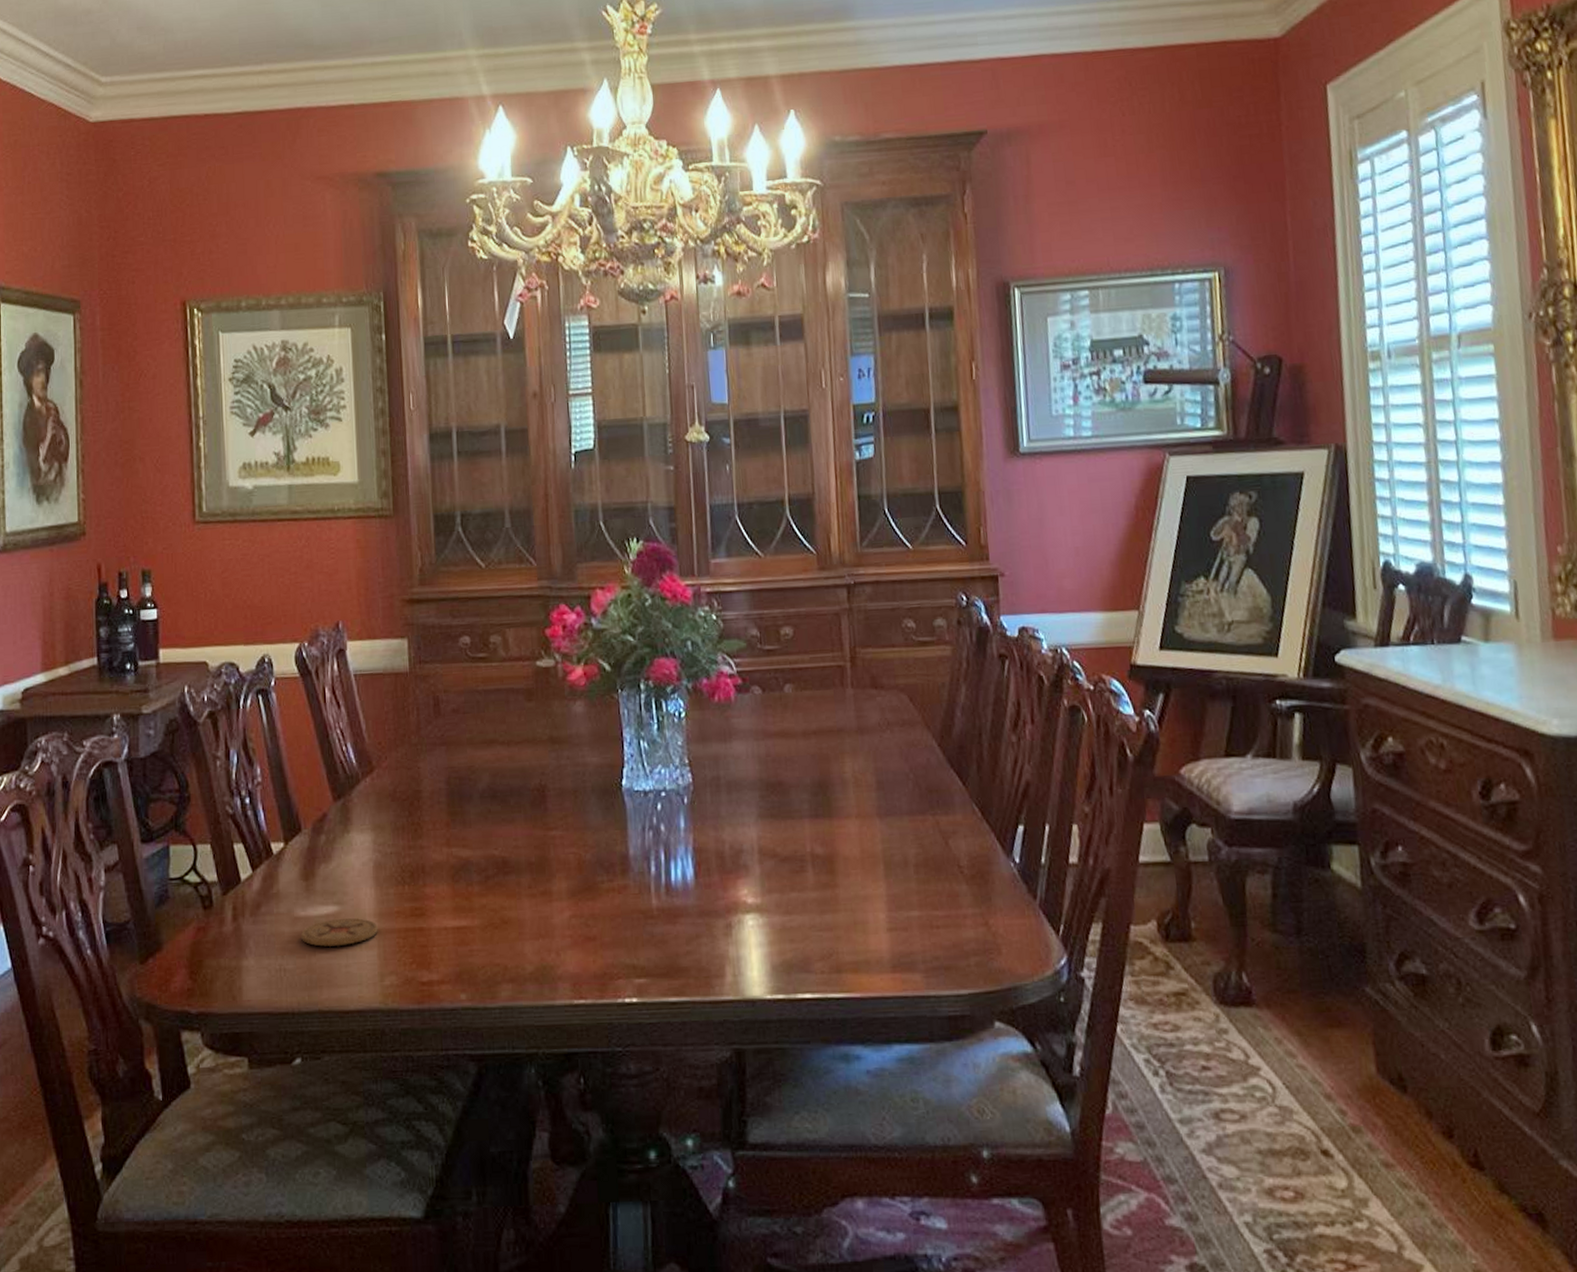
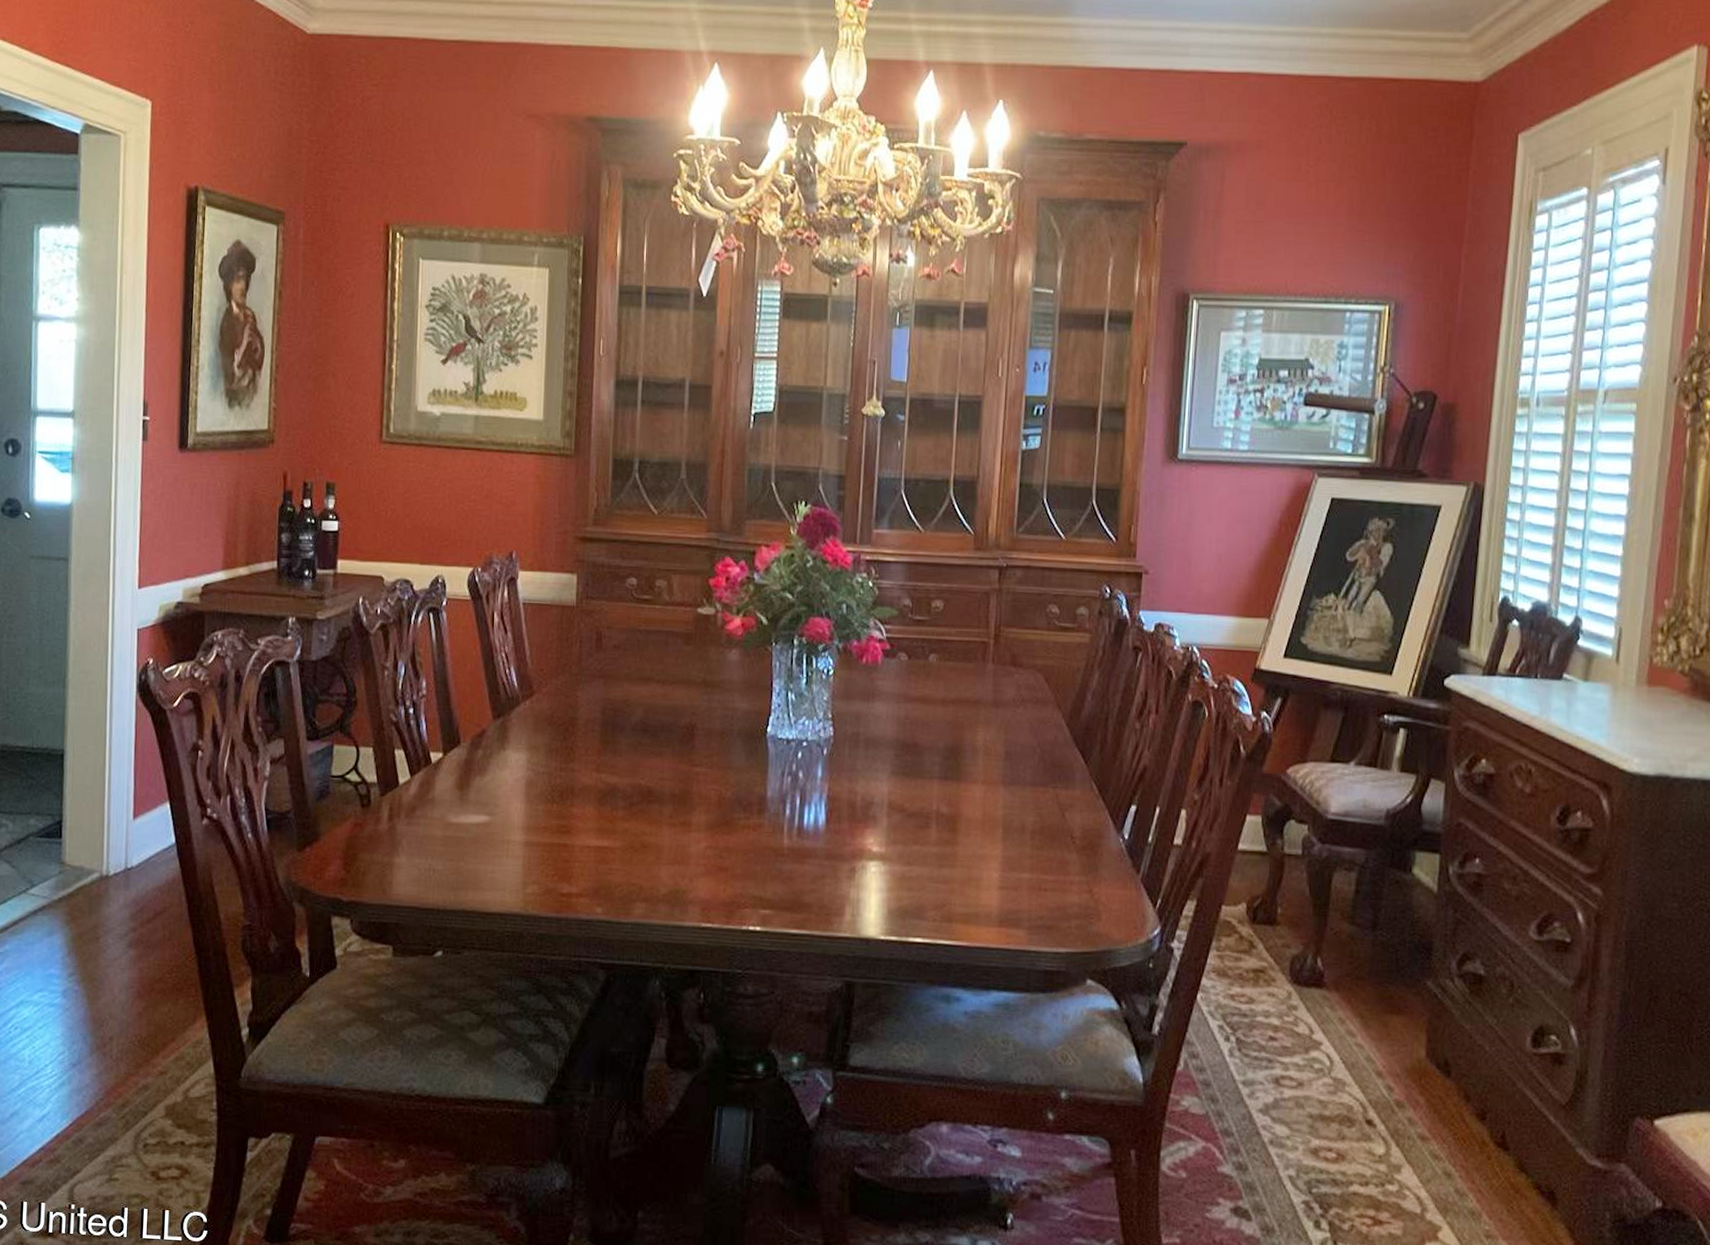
coaster: present [301,918,378,948] -> none [452,827,525,854]

